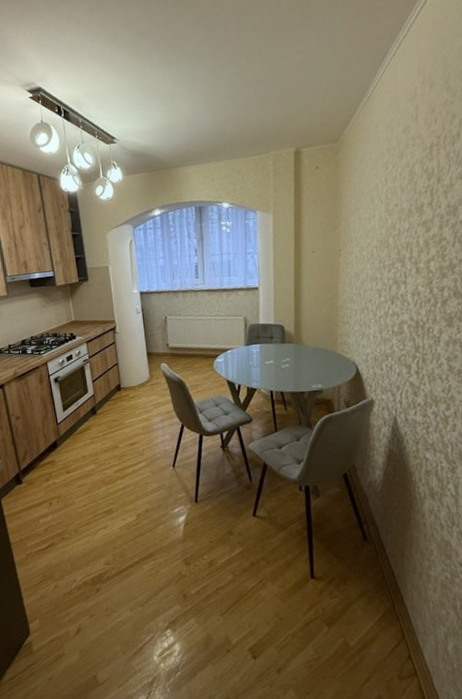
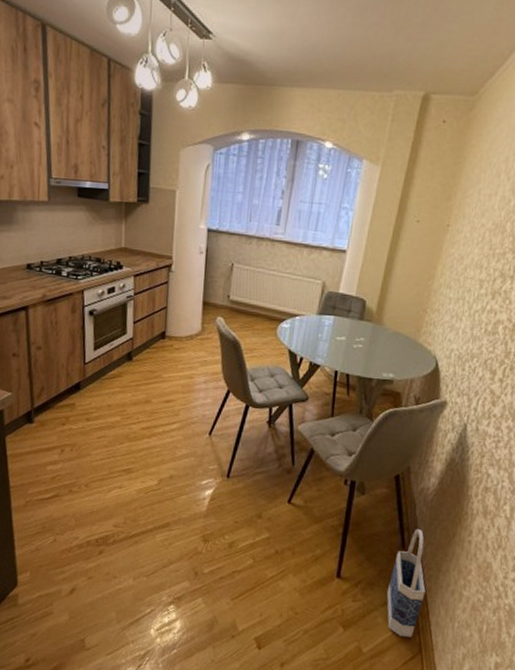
bag: none [359,520,396,625] -> present [386,529,426,638]

